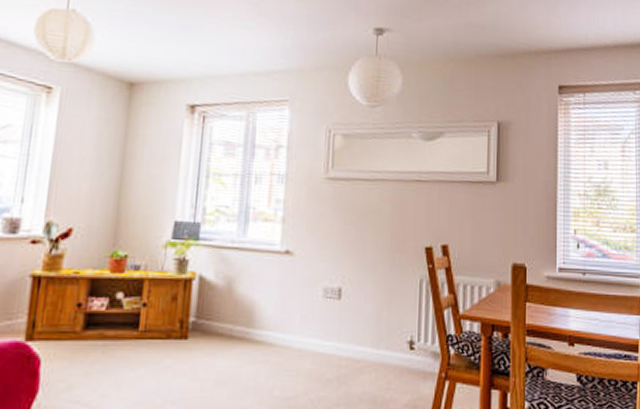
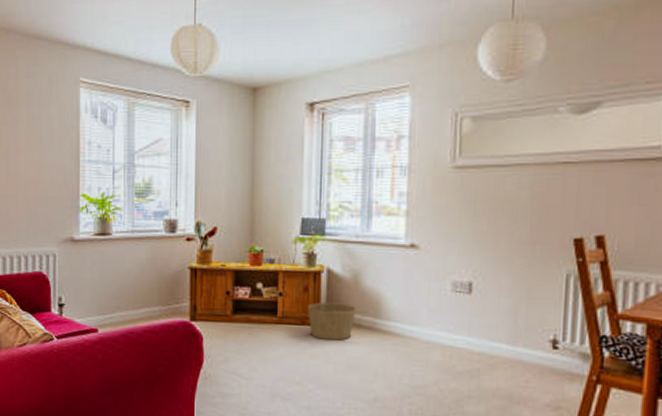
basket: none [174,312,229,354] -> present [307,302,356,341]

